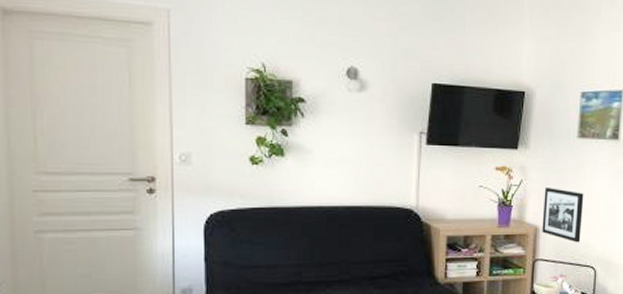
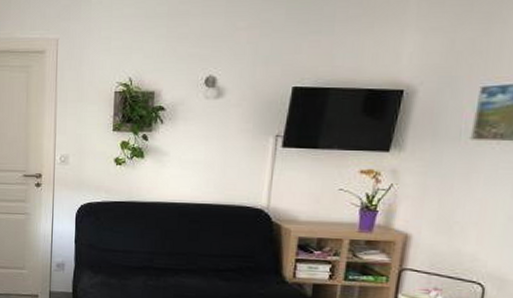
picture frame: present [542,188,584,243] -> none [414,193,475,256]

